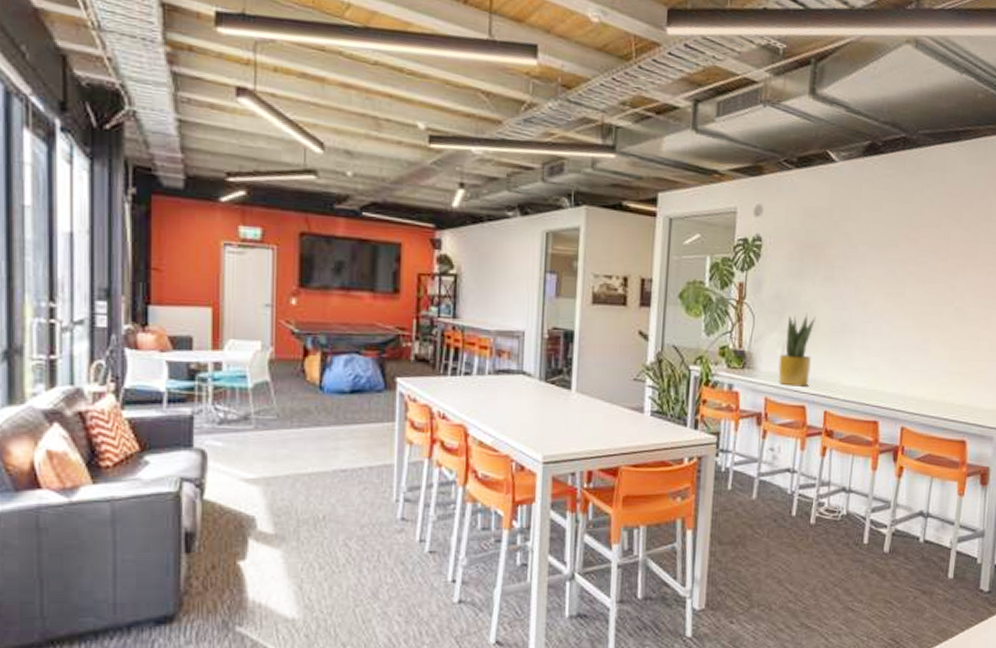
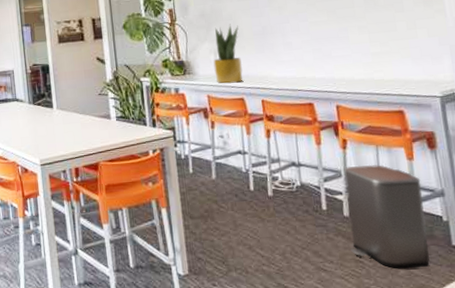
pedal bin: none [882,497,966,612] -> present [343,164,430,269]

